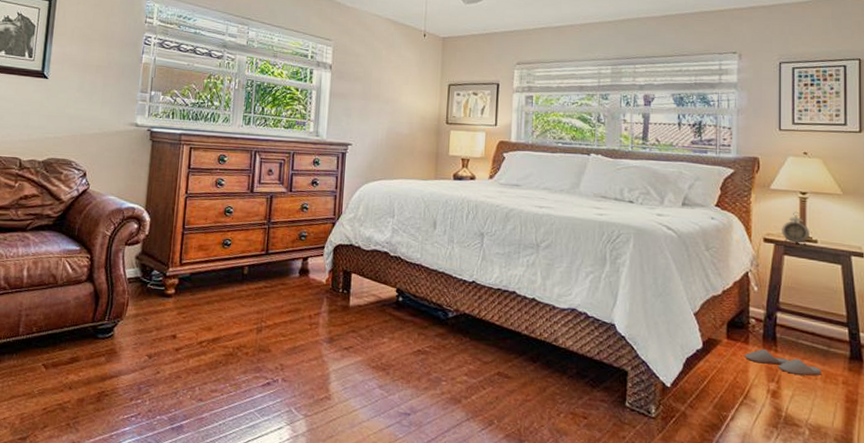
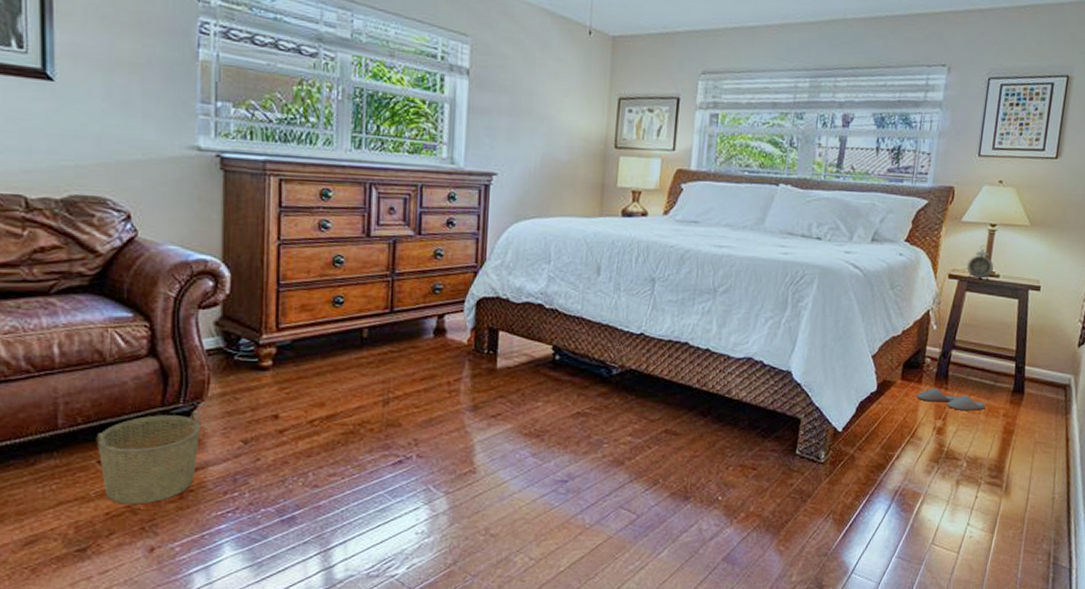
basket: none [43,328,119,404] -> present [96,411,202,505]

